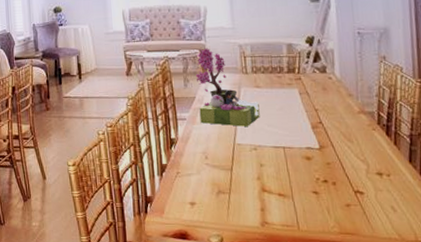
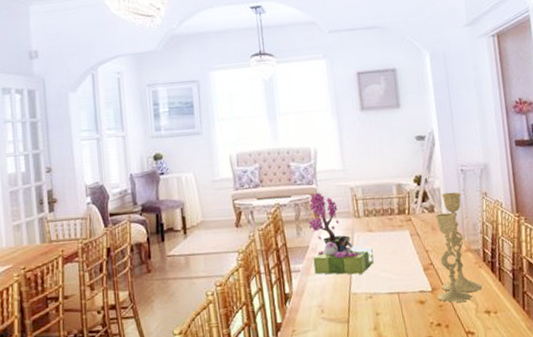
candlestick: none [325,54,375,161] -> present [435,192,482,303]

